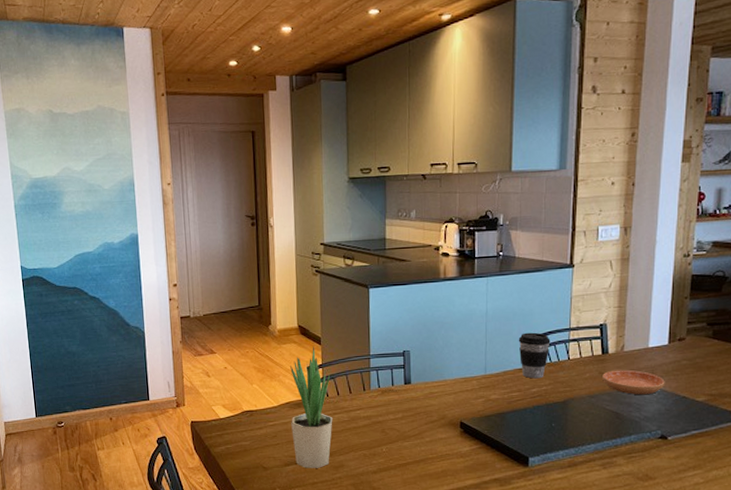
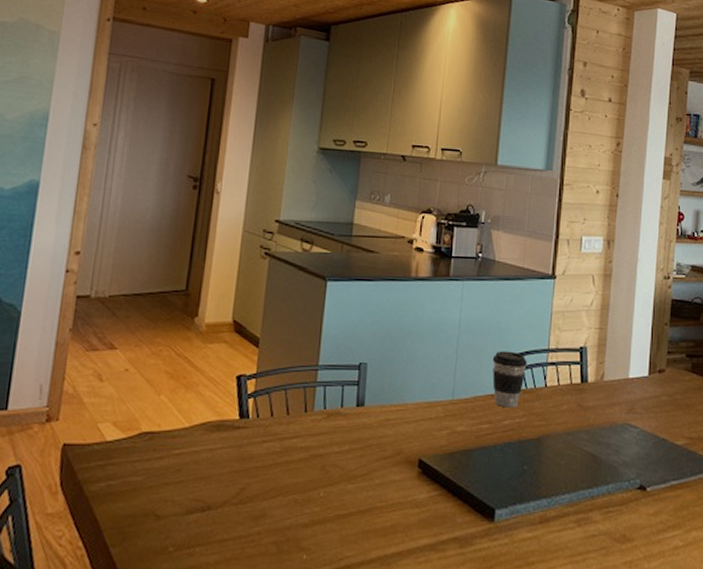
potted plant: present [290,346,333,469] -> none [202,349,264,518]
saucer: present [603,369,665,395] -> none [580,402,645,435]

